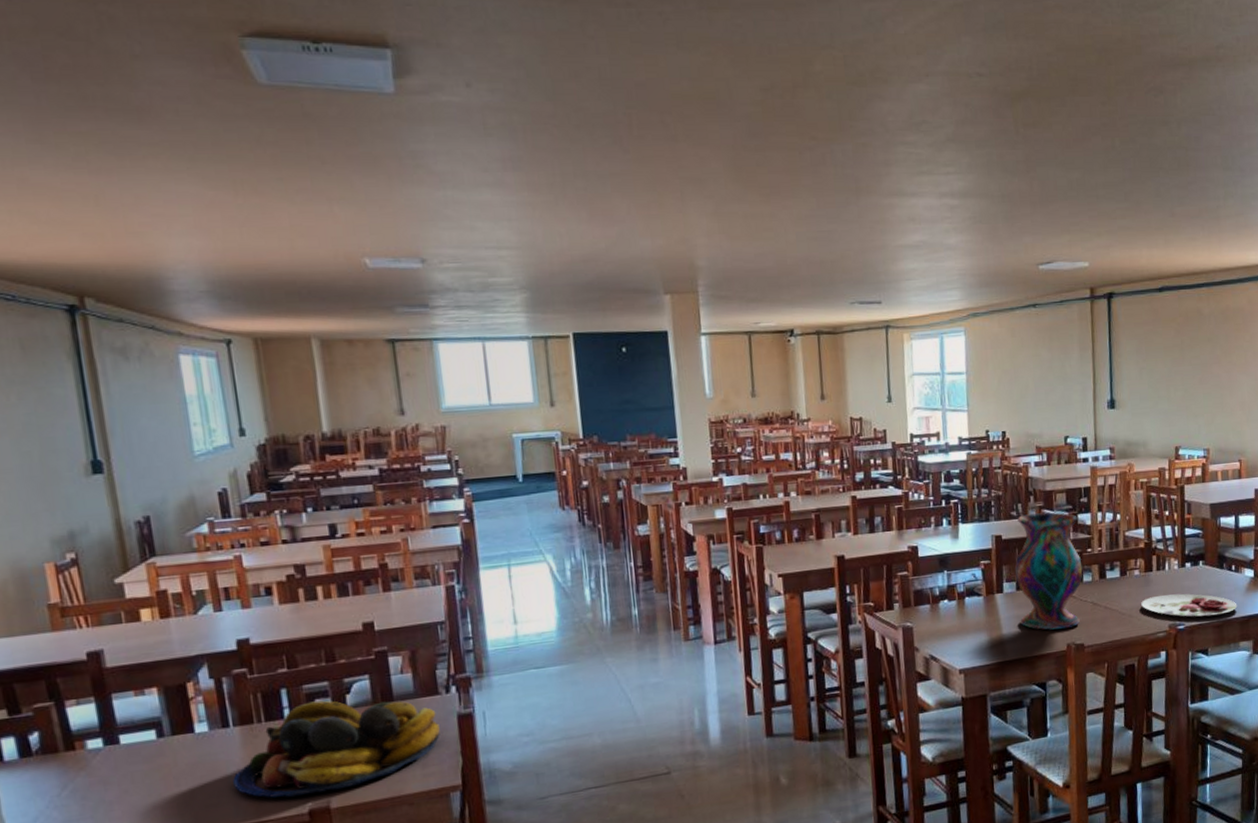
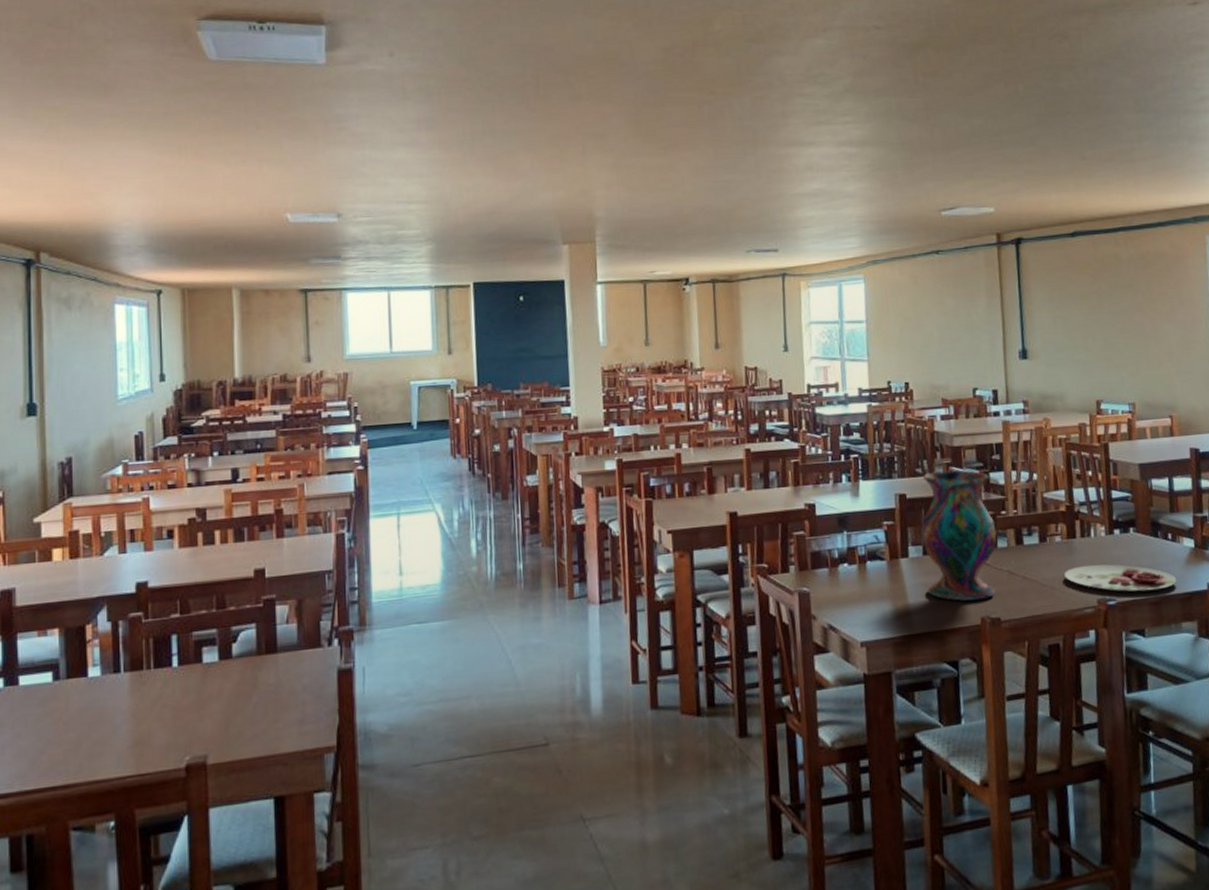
fruit bowl: present [233,700,440,798] -> none [118,648,319,751]

